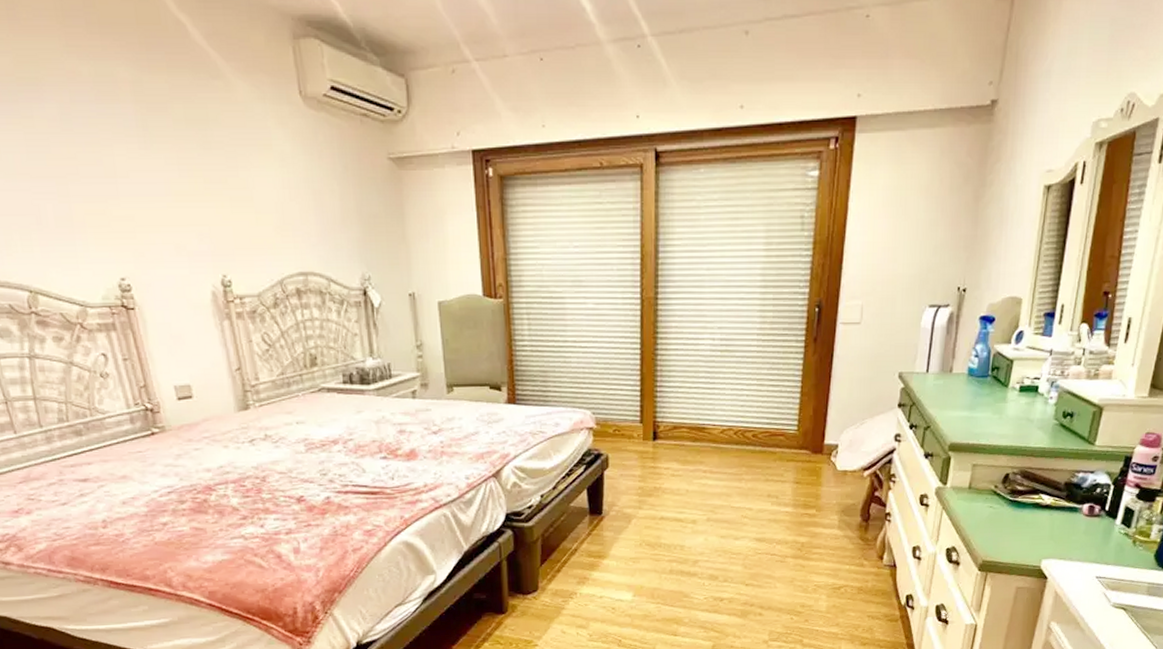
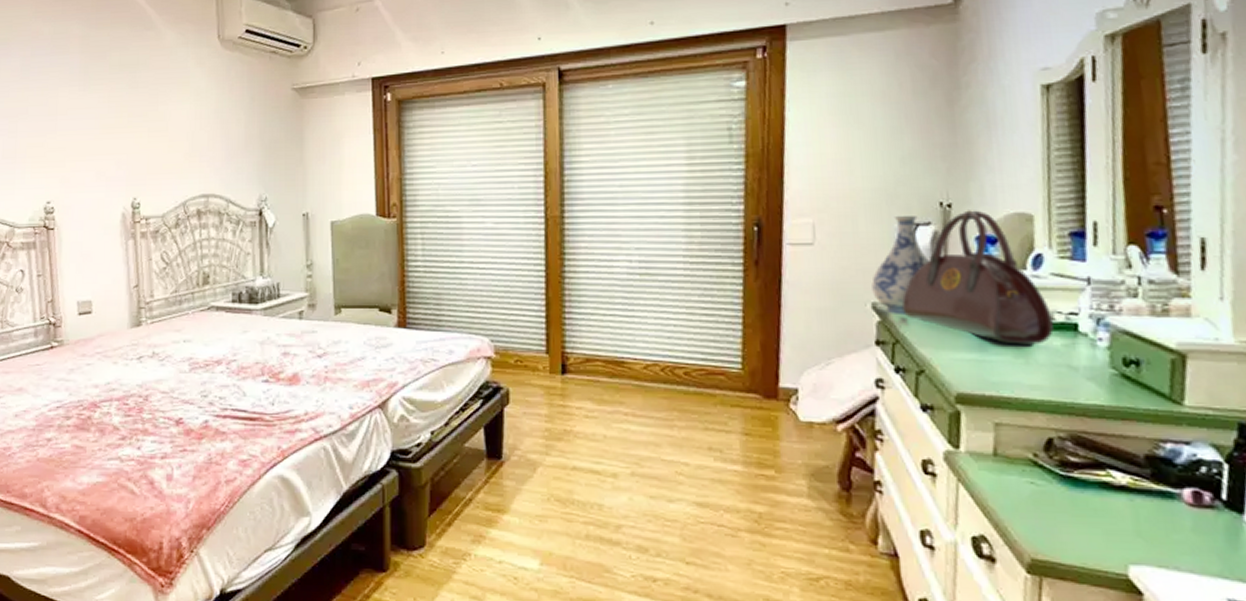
vase: none [900,299,945,383] -> present [871,216,930,316]
handbag: none [921,294,1023,404] -> present [902,210,1054,345]

